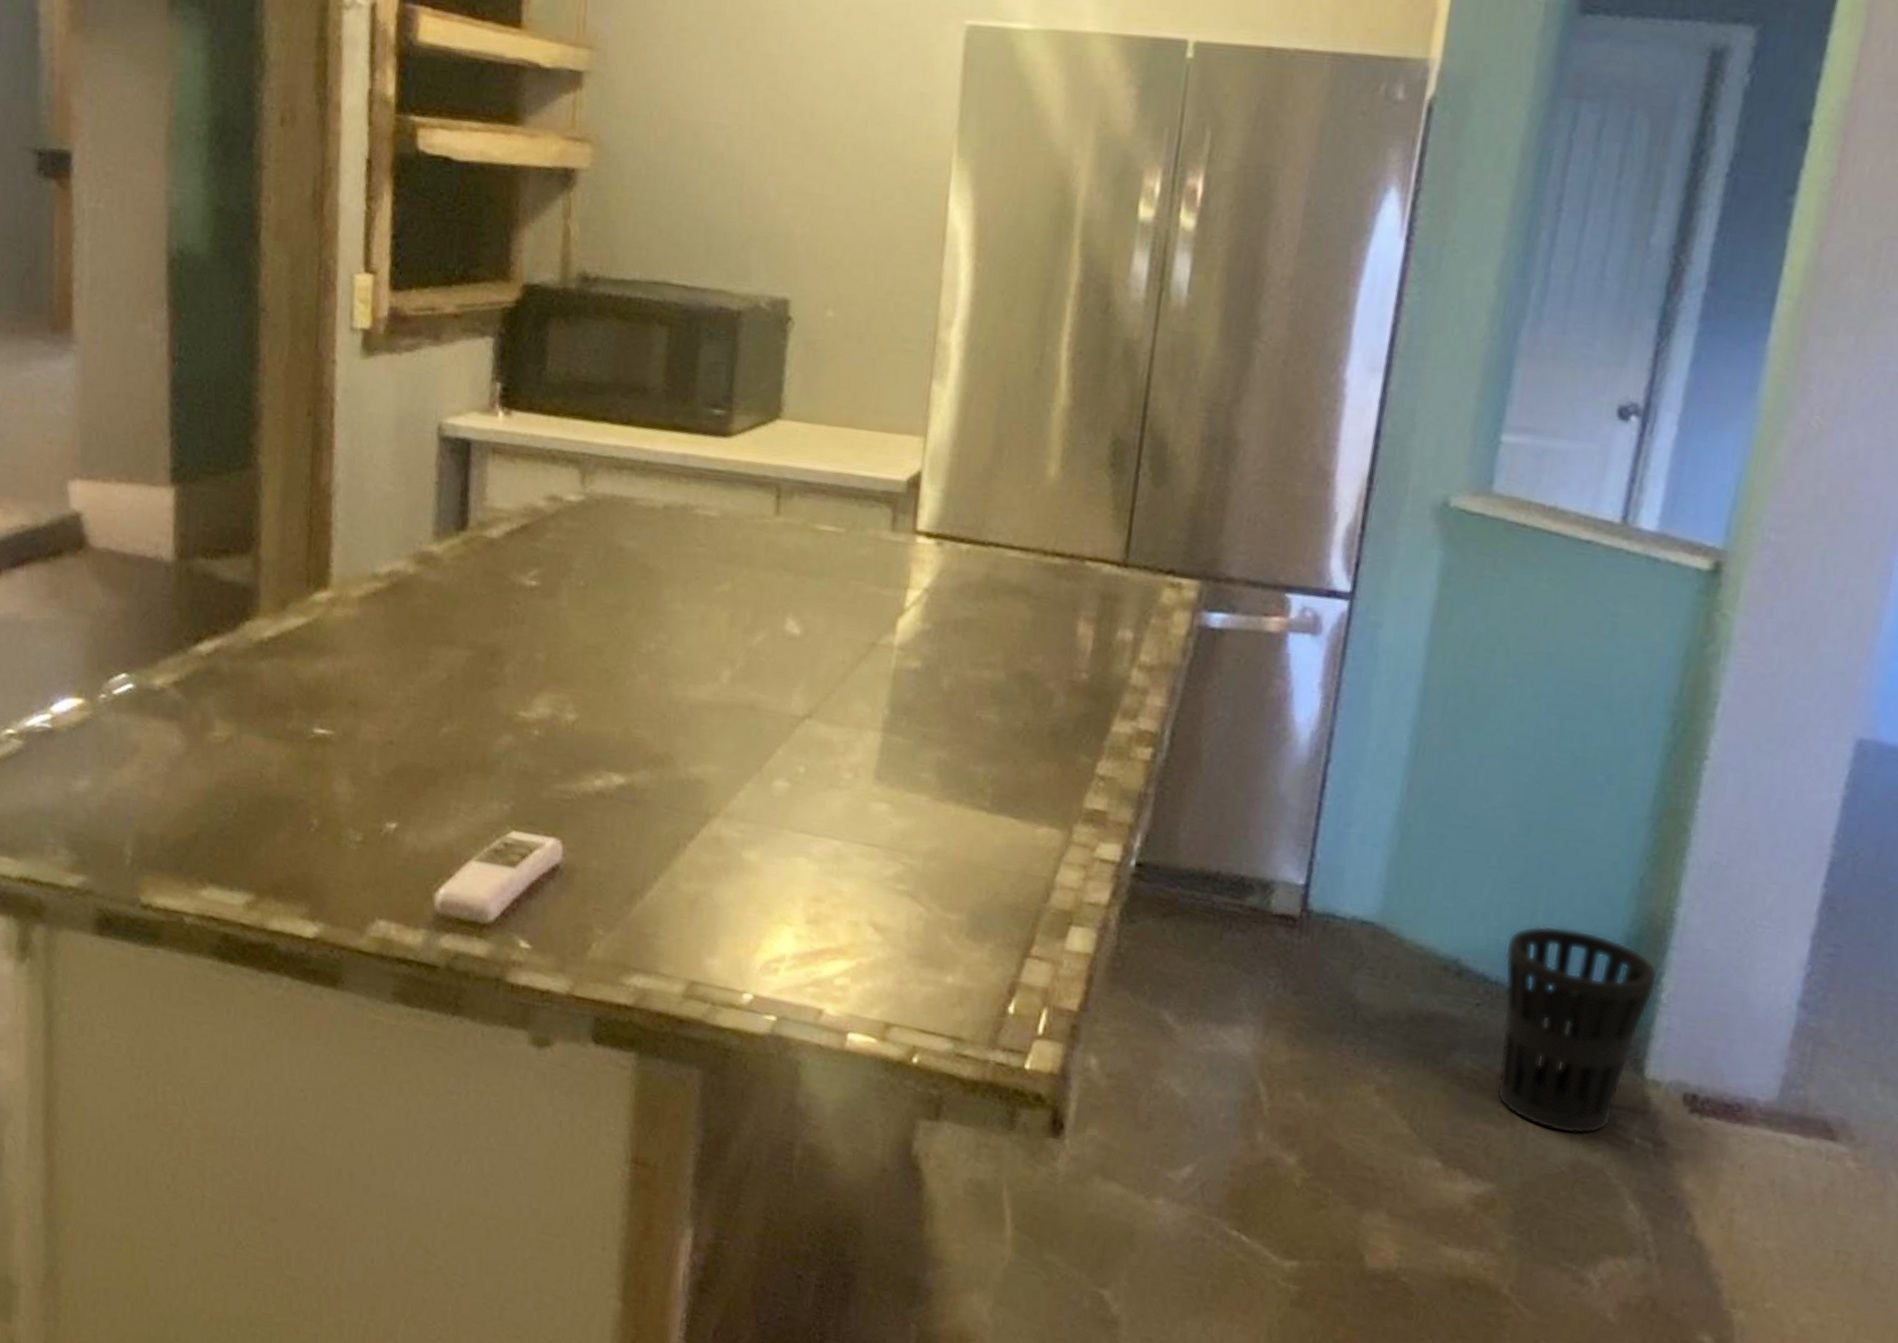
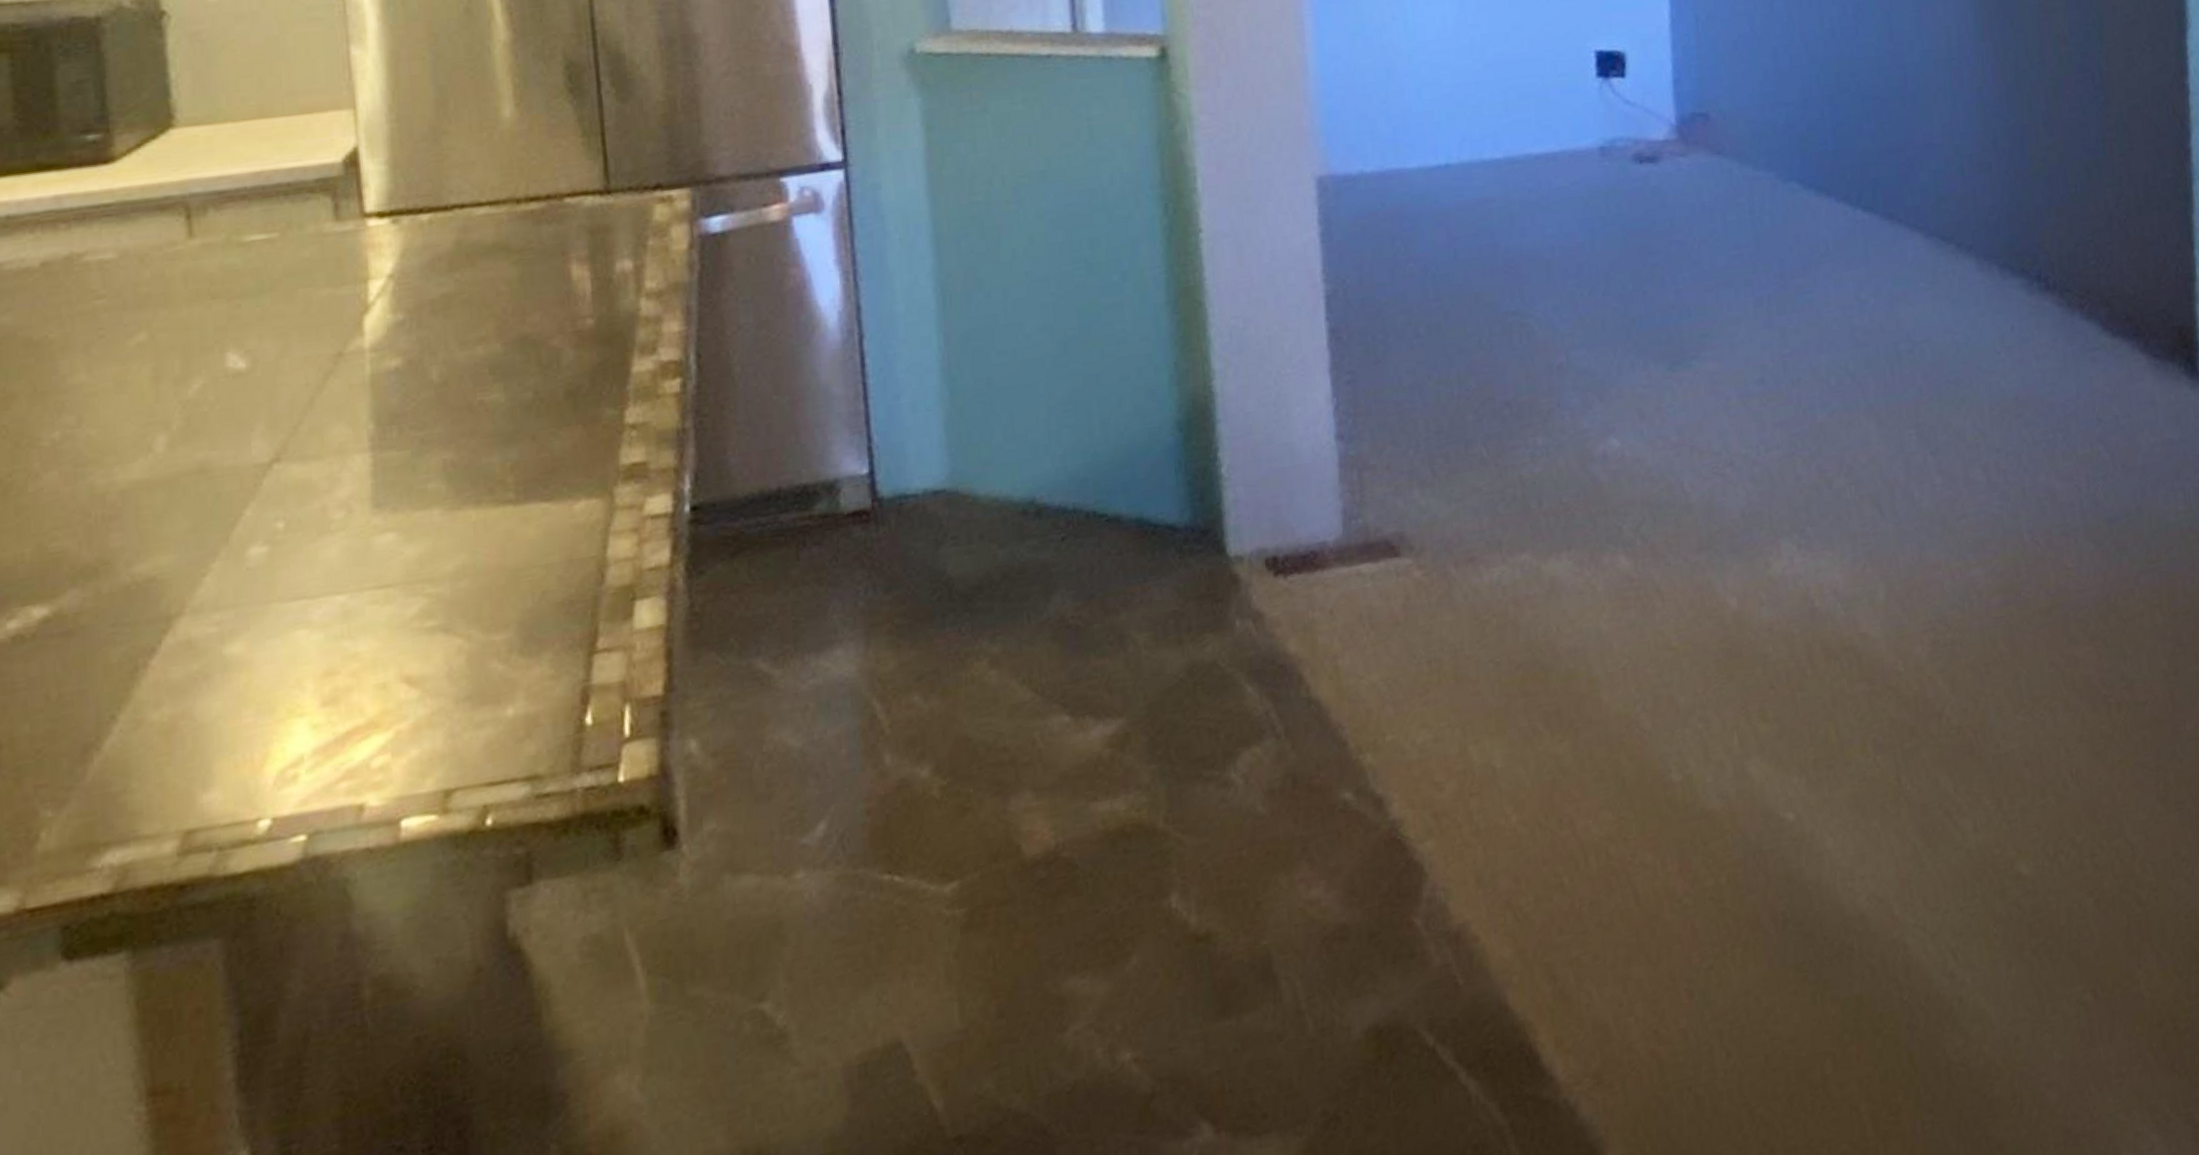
wastebasket: present [1495,925,1658,1135] -> none [1074,429,1215,642]

